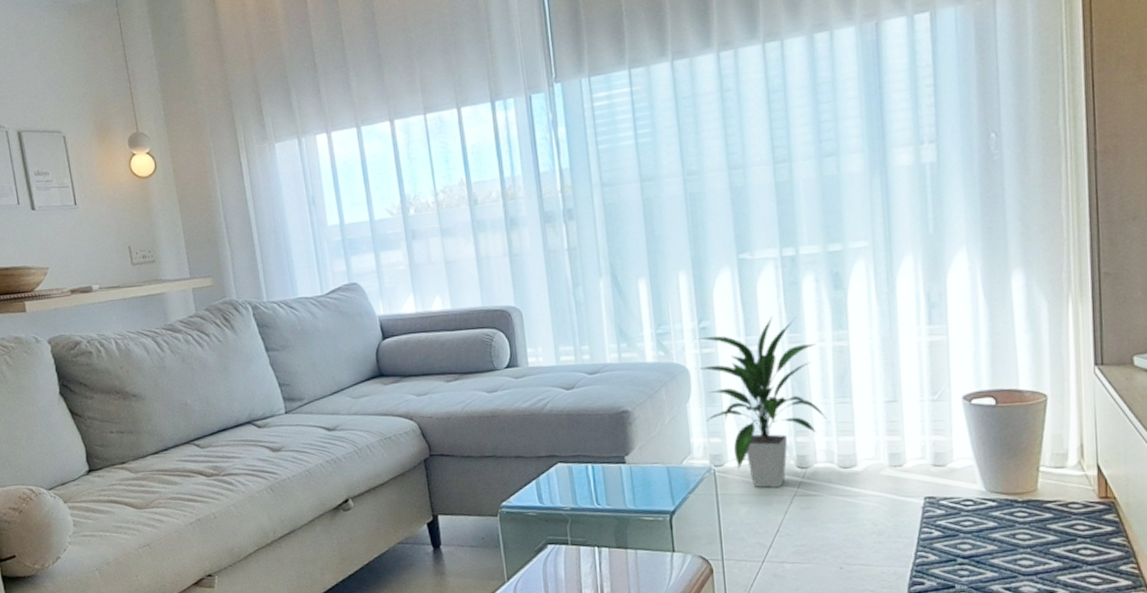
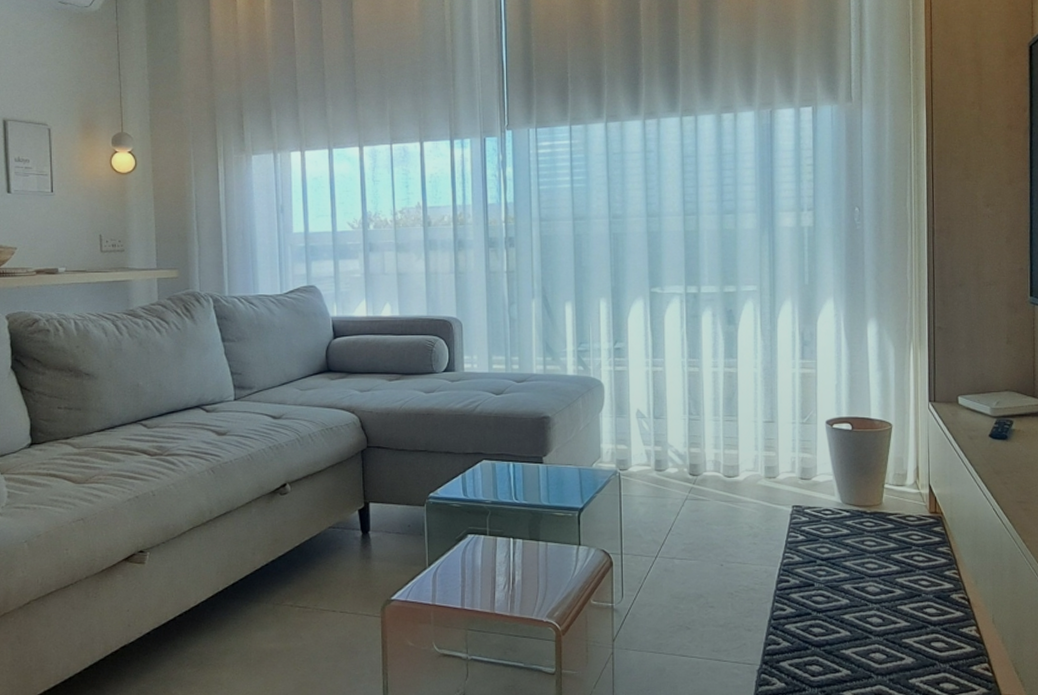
indoor plant: present [695,316,830,488] -> none [609,343,719,492]

